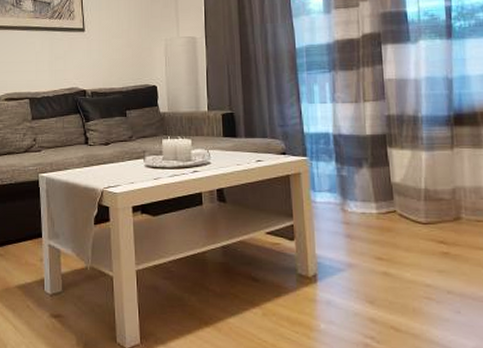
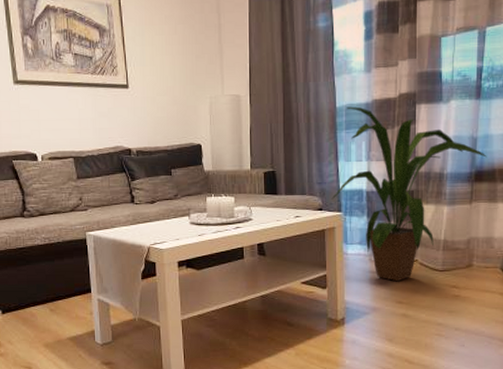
house plant: none [295,47,466,235] -> present [331,106,487,282]

